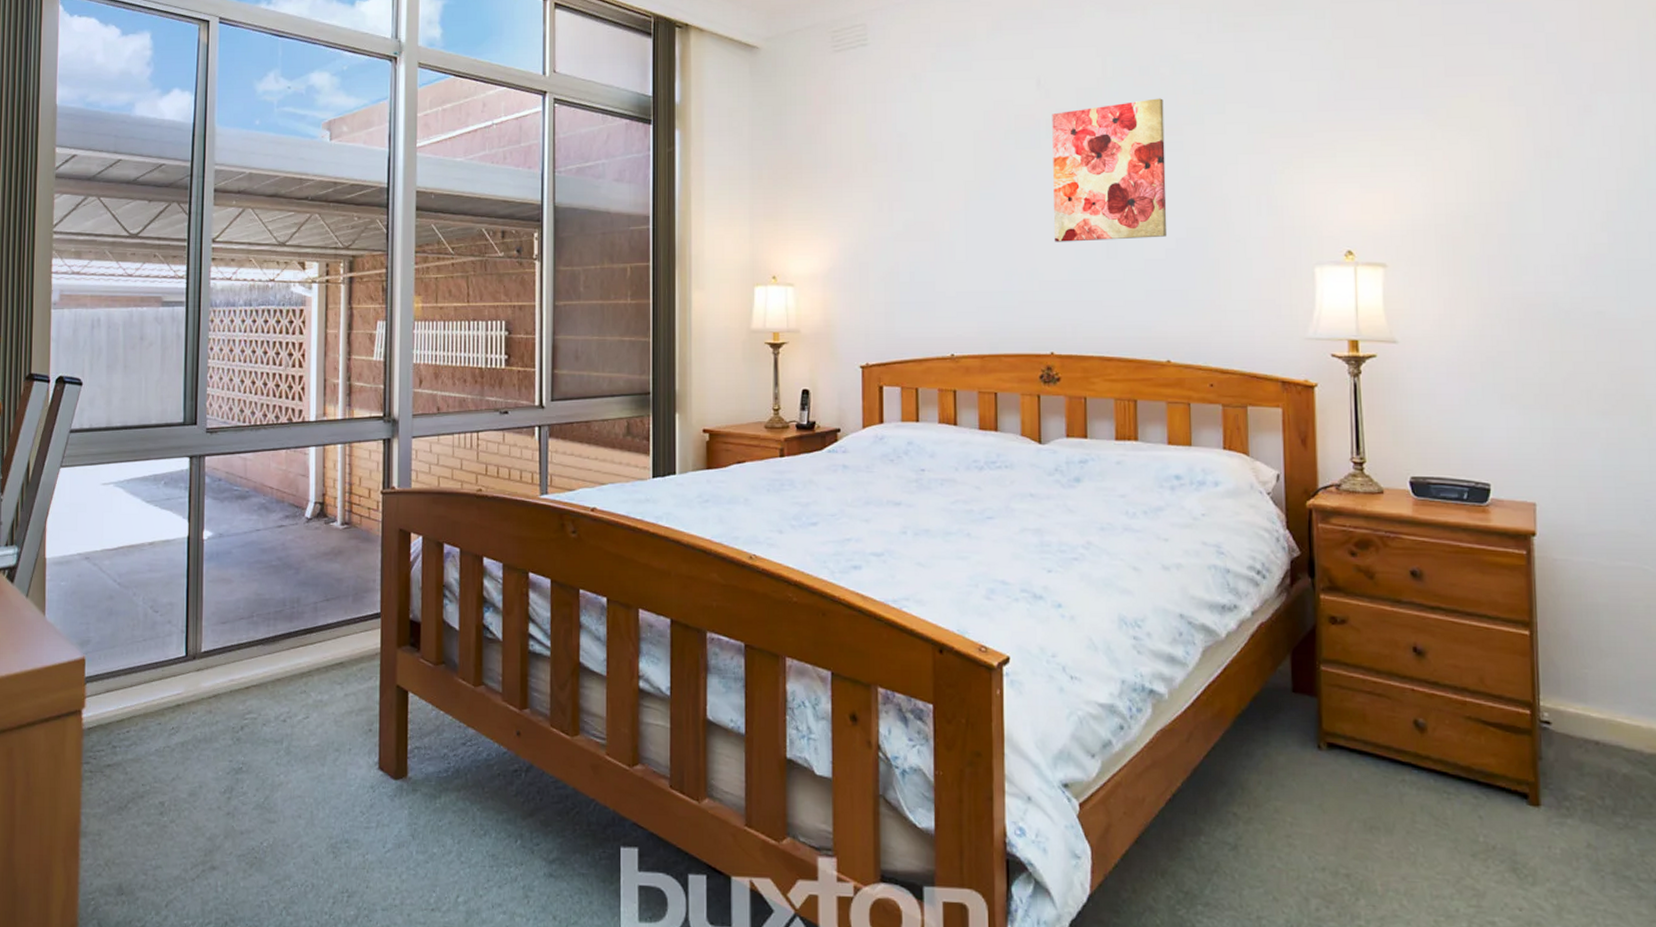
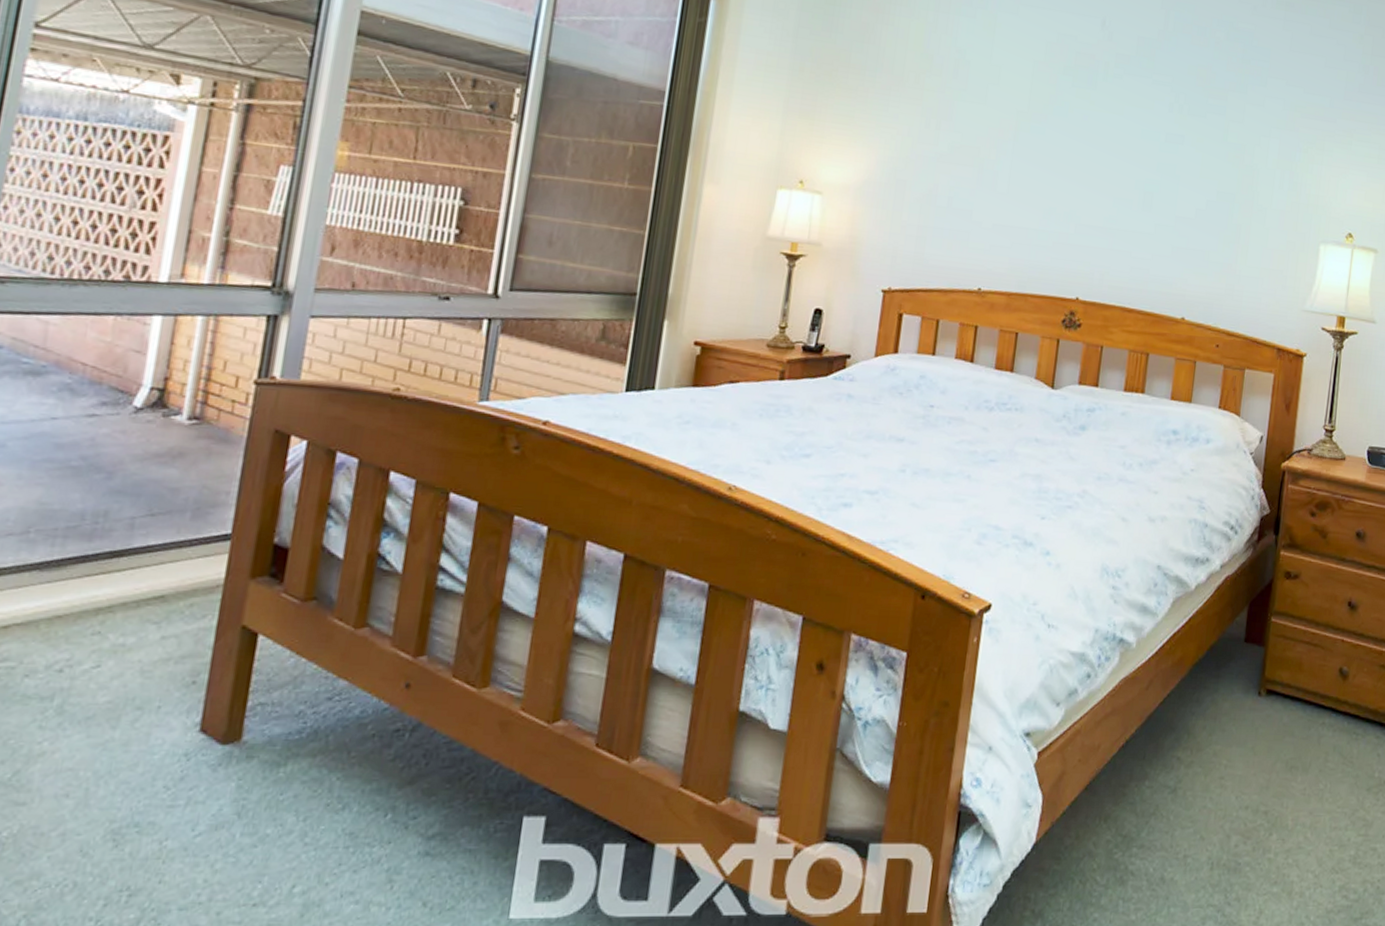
wall art: present [1052,98,1168,242] -> none [1096,57,1215,197]

